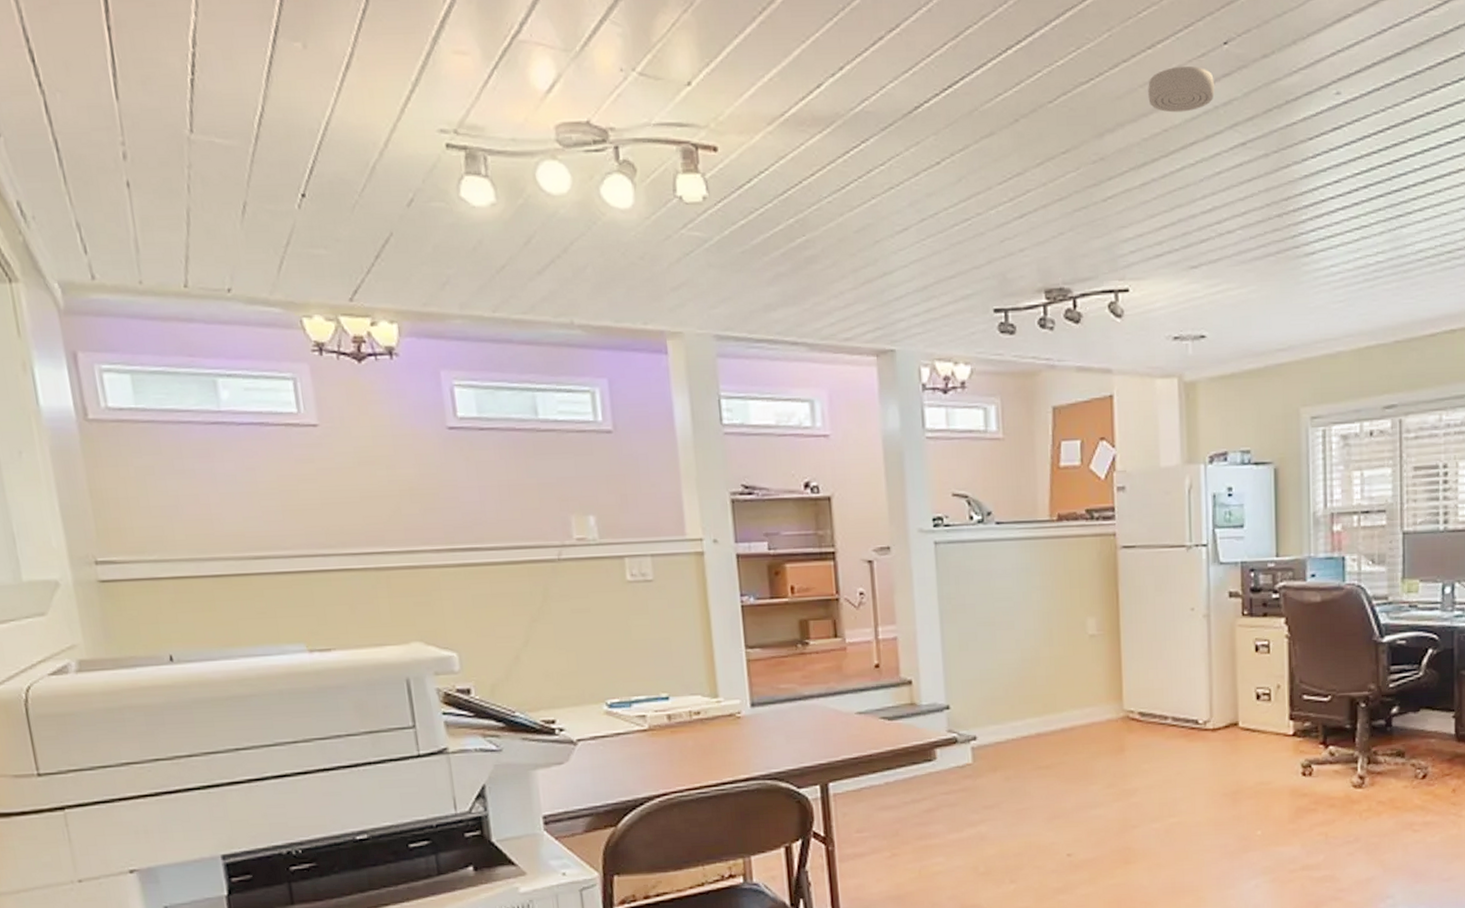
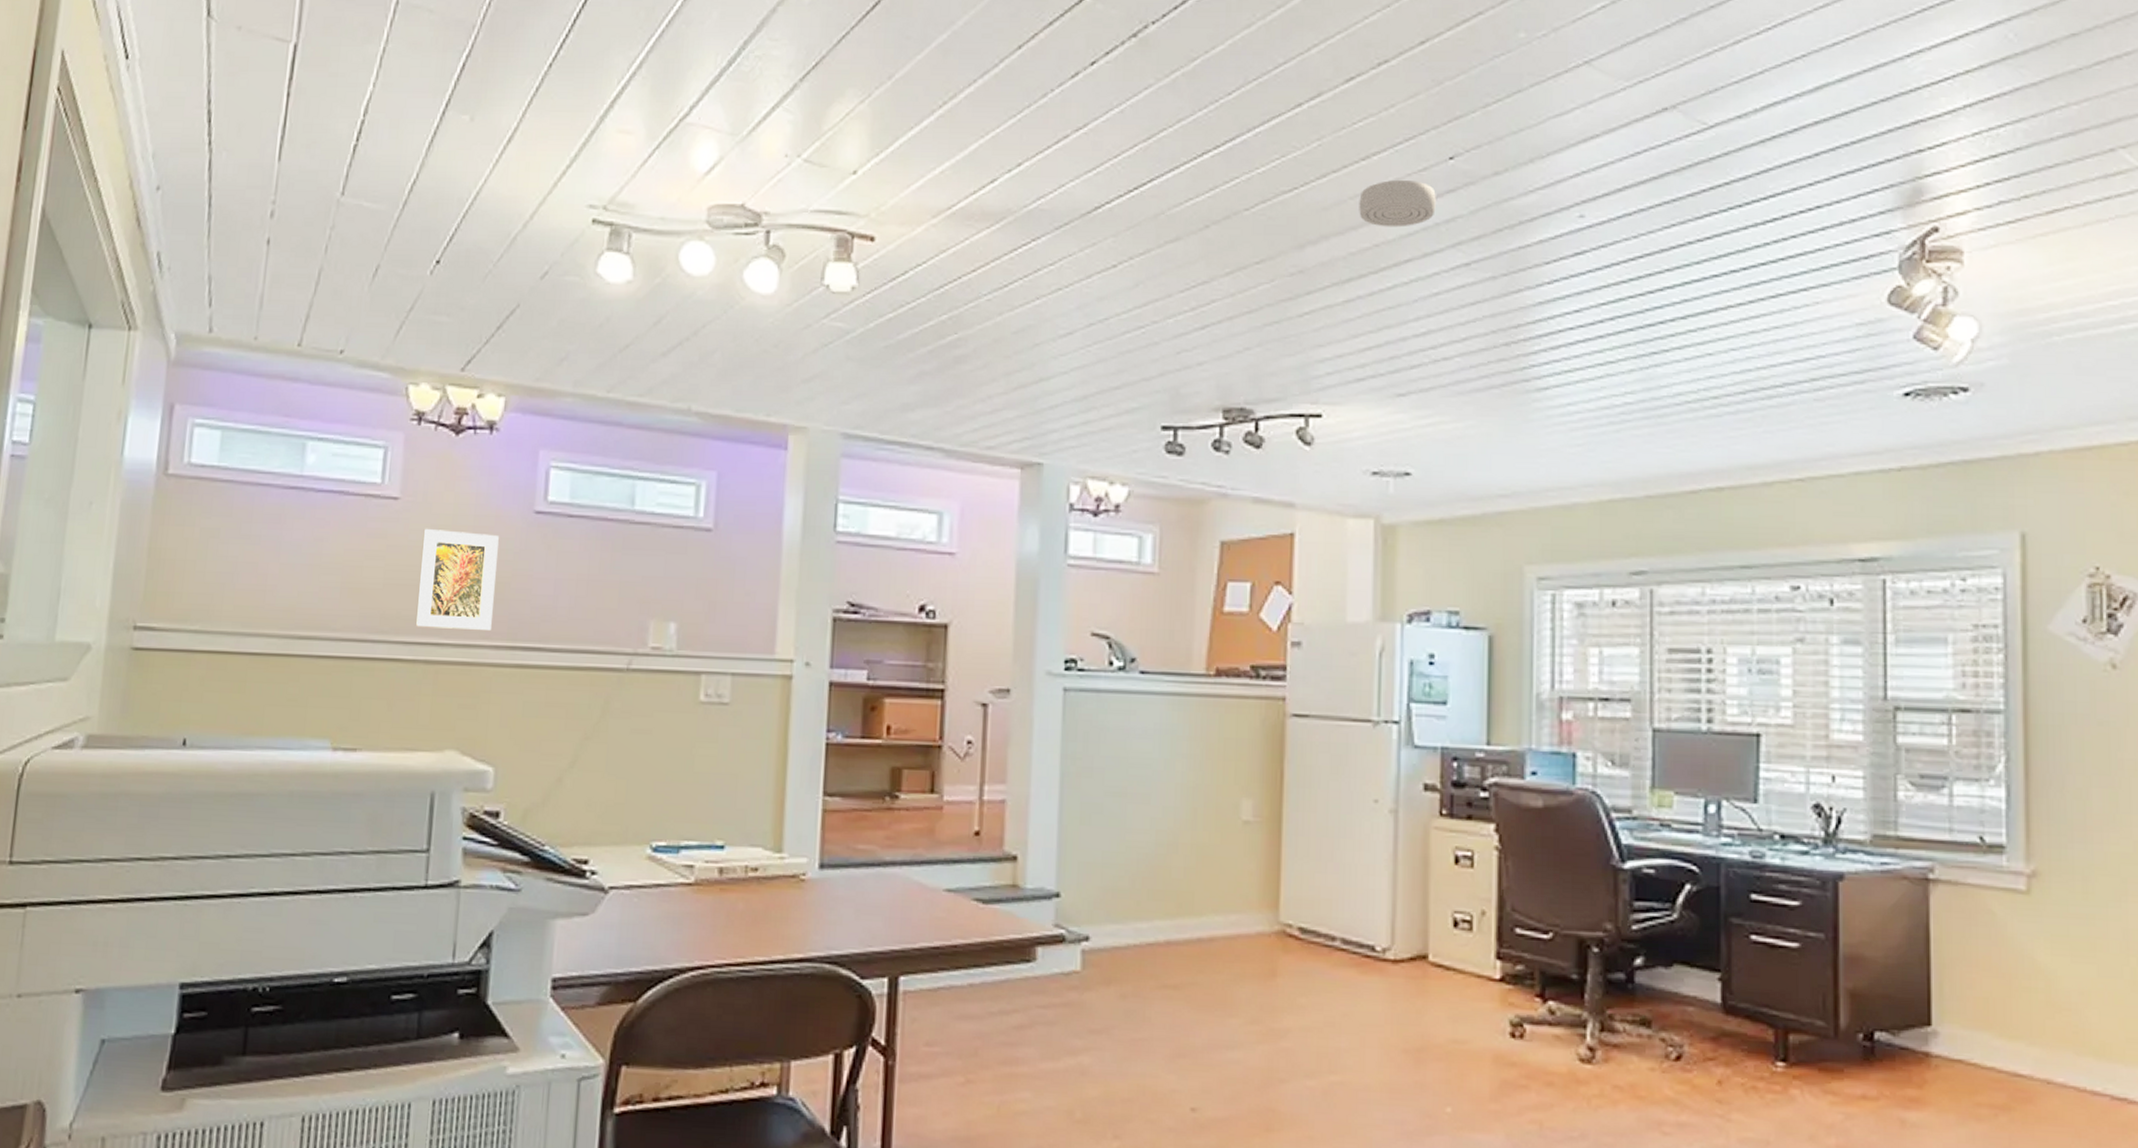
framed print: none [347,450,429,540] -> present [415,528,499,632]

